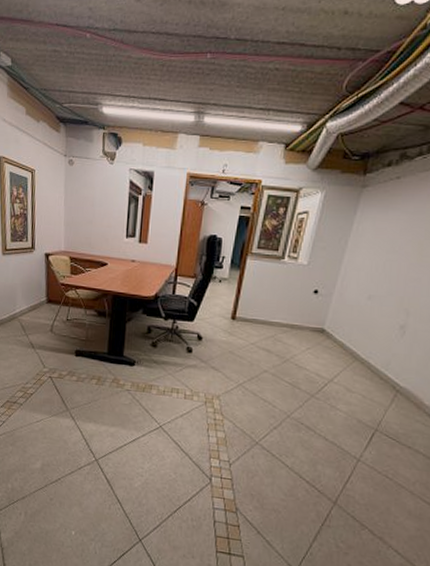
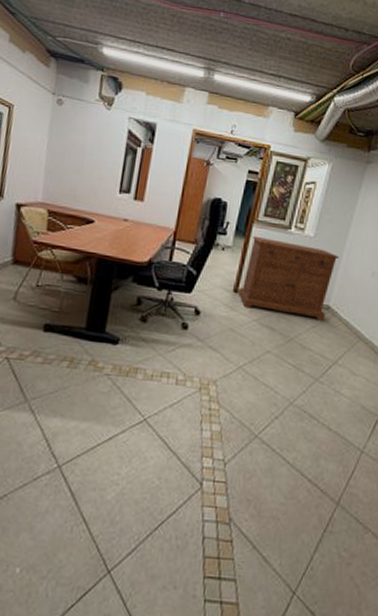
sideboard: none [236,267,334,344] -> present [238,235,340,322]

